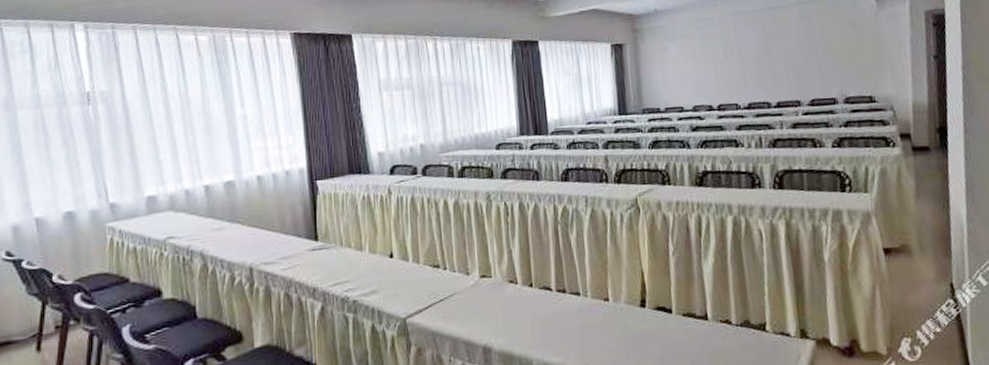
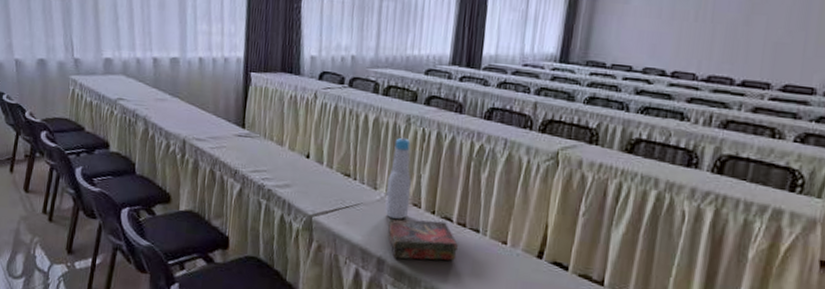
bottle: none [479,215,505,302] -> present [384,137,411,220]
book: none [487,292,562,343] -> present [387,219,458,261]

